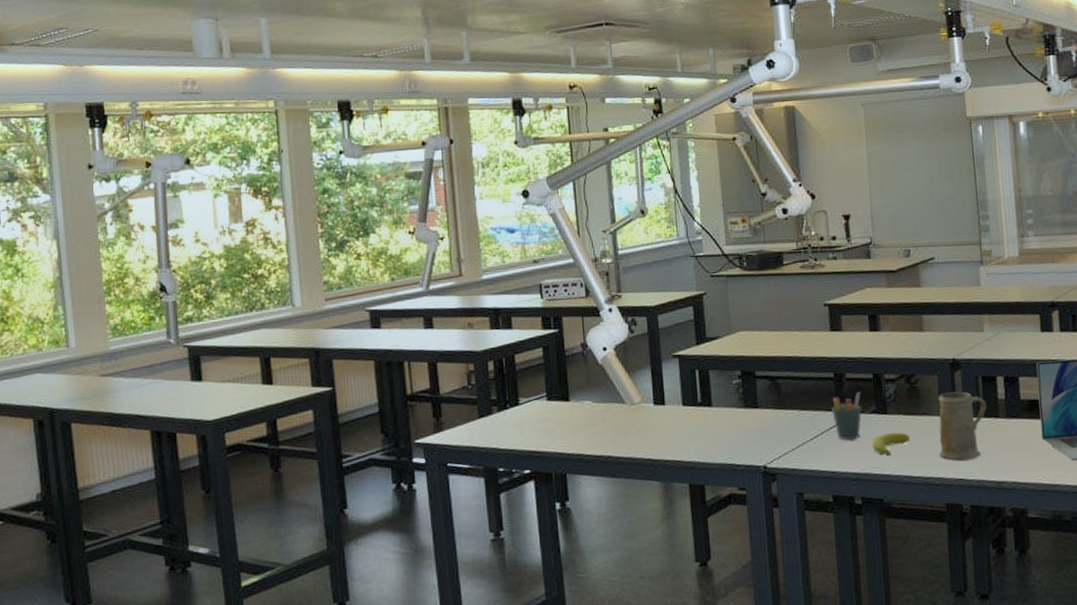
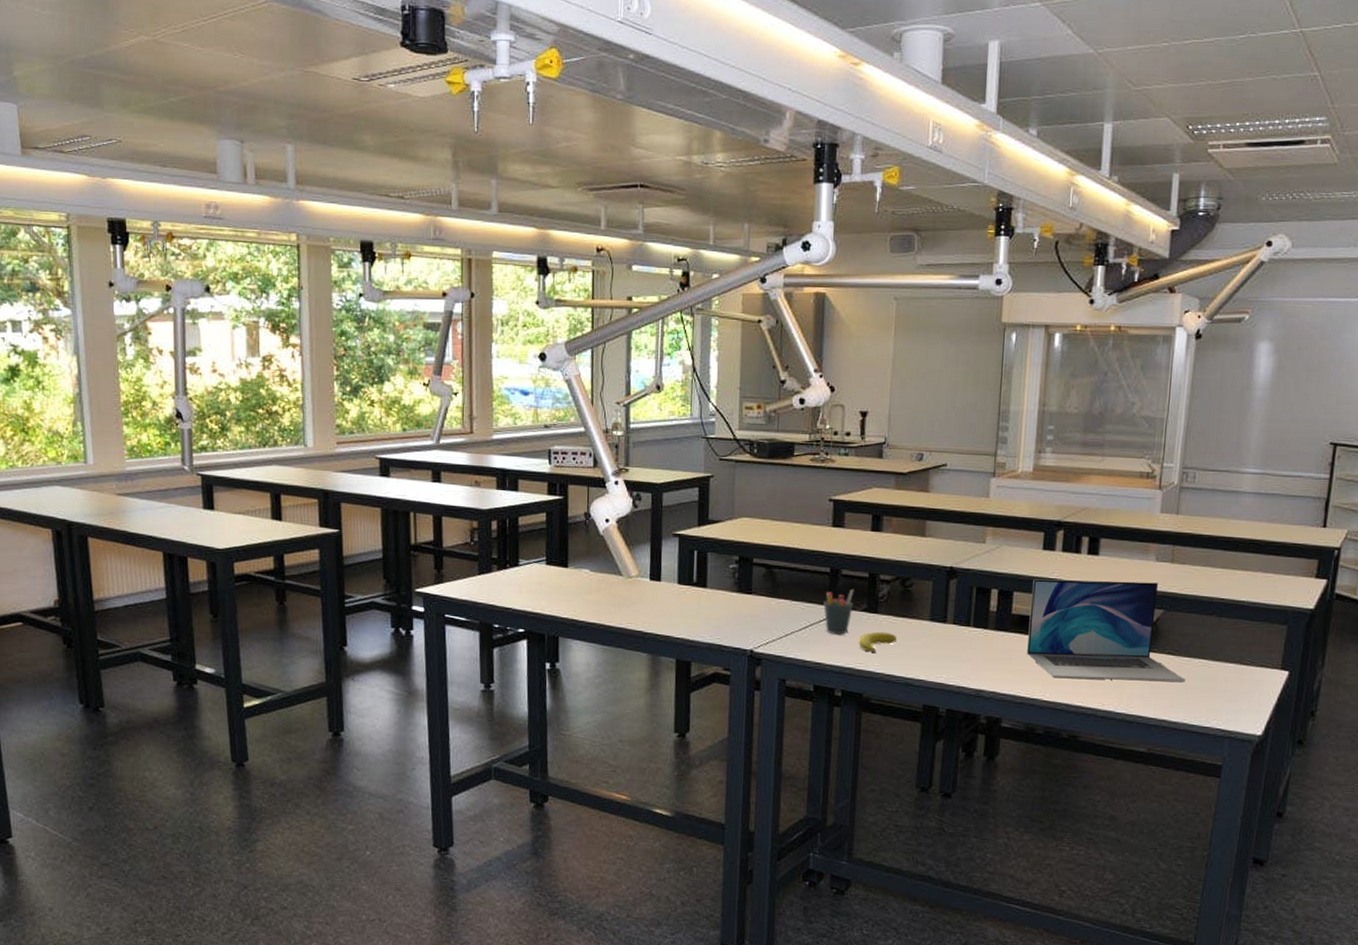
mug: present [938,391,987,461] -> none [923,599,977,666]

